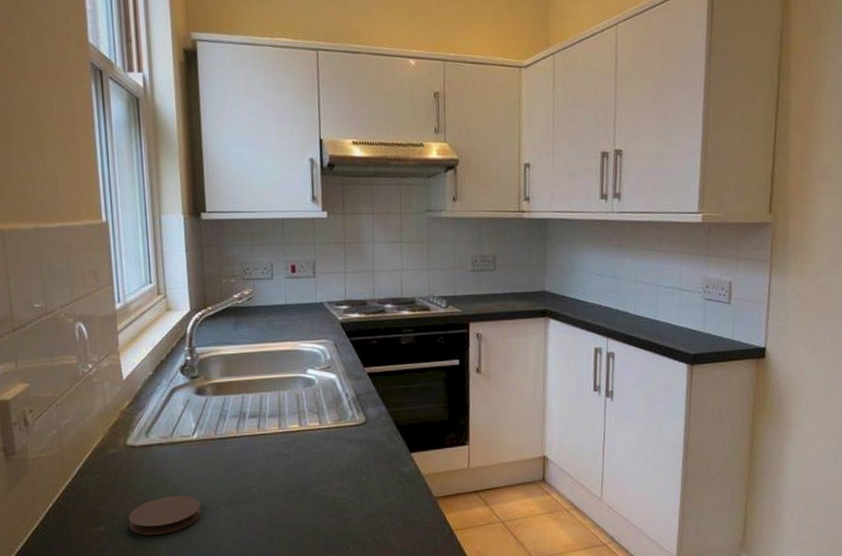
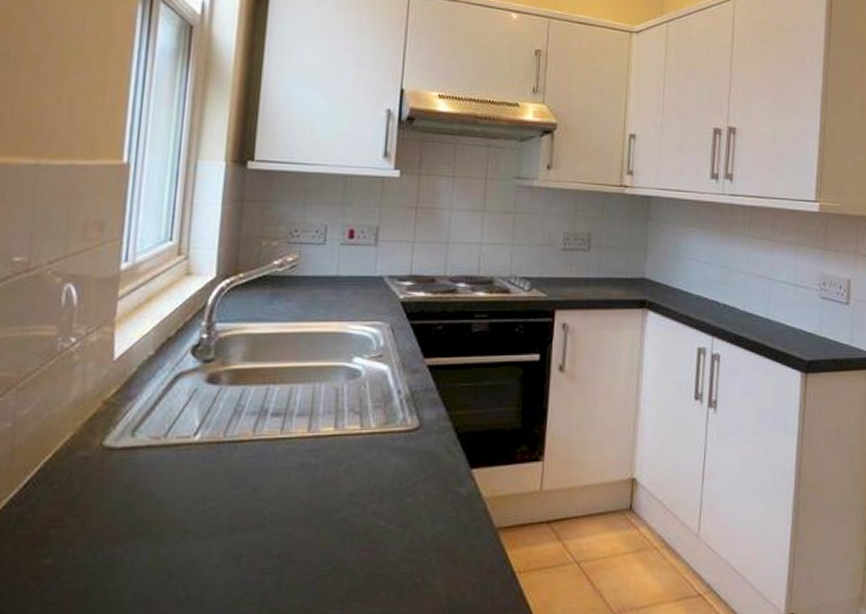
coaster: present [128,495,202,535] -> none [86,516,192,572]

